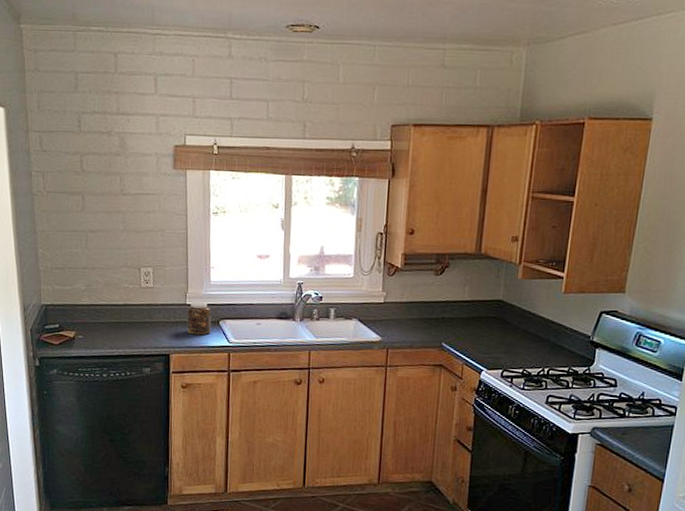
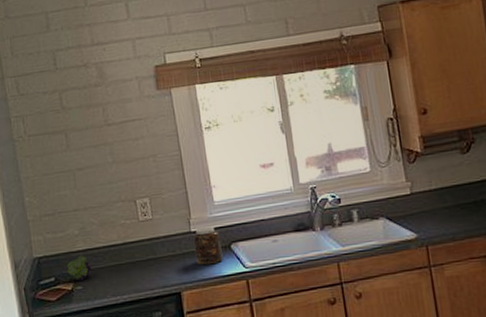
fruit: none [70,308,93,332] -> present [66,255,91,282]

